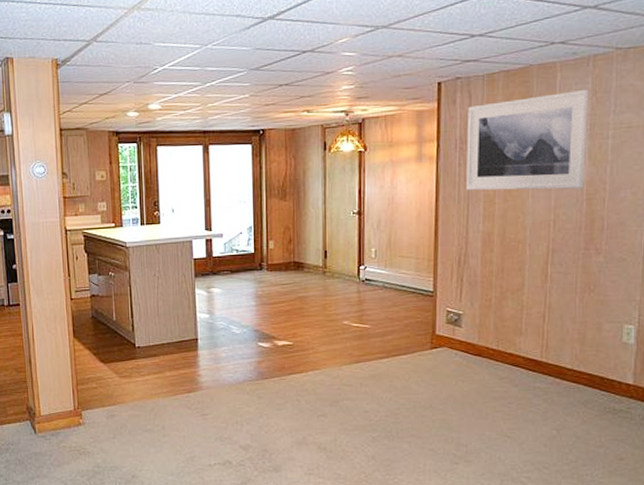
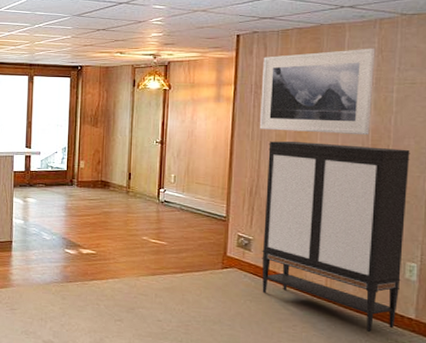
storage cabinet: none [473,200,627,402] -> present [262,141,410,332]

